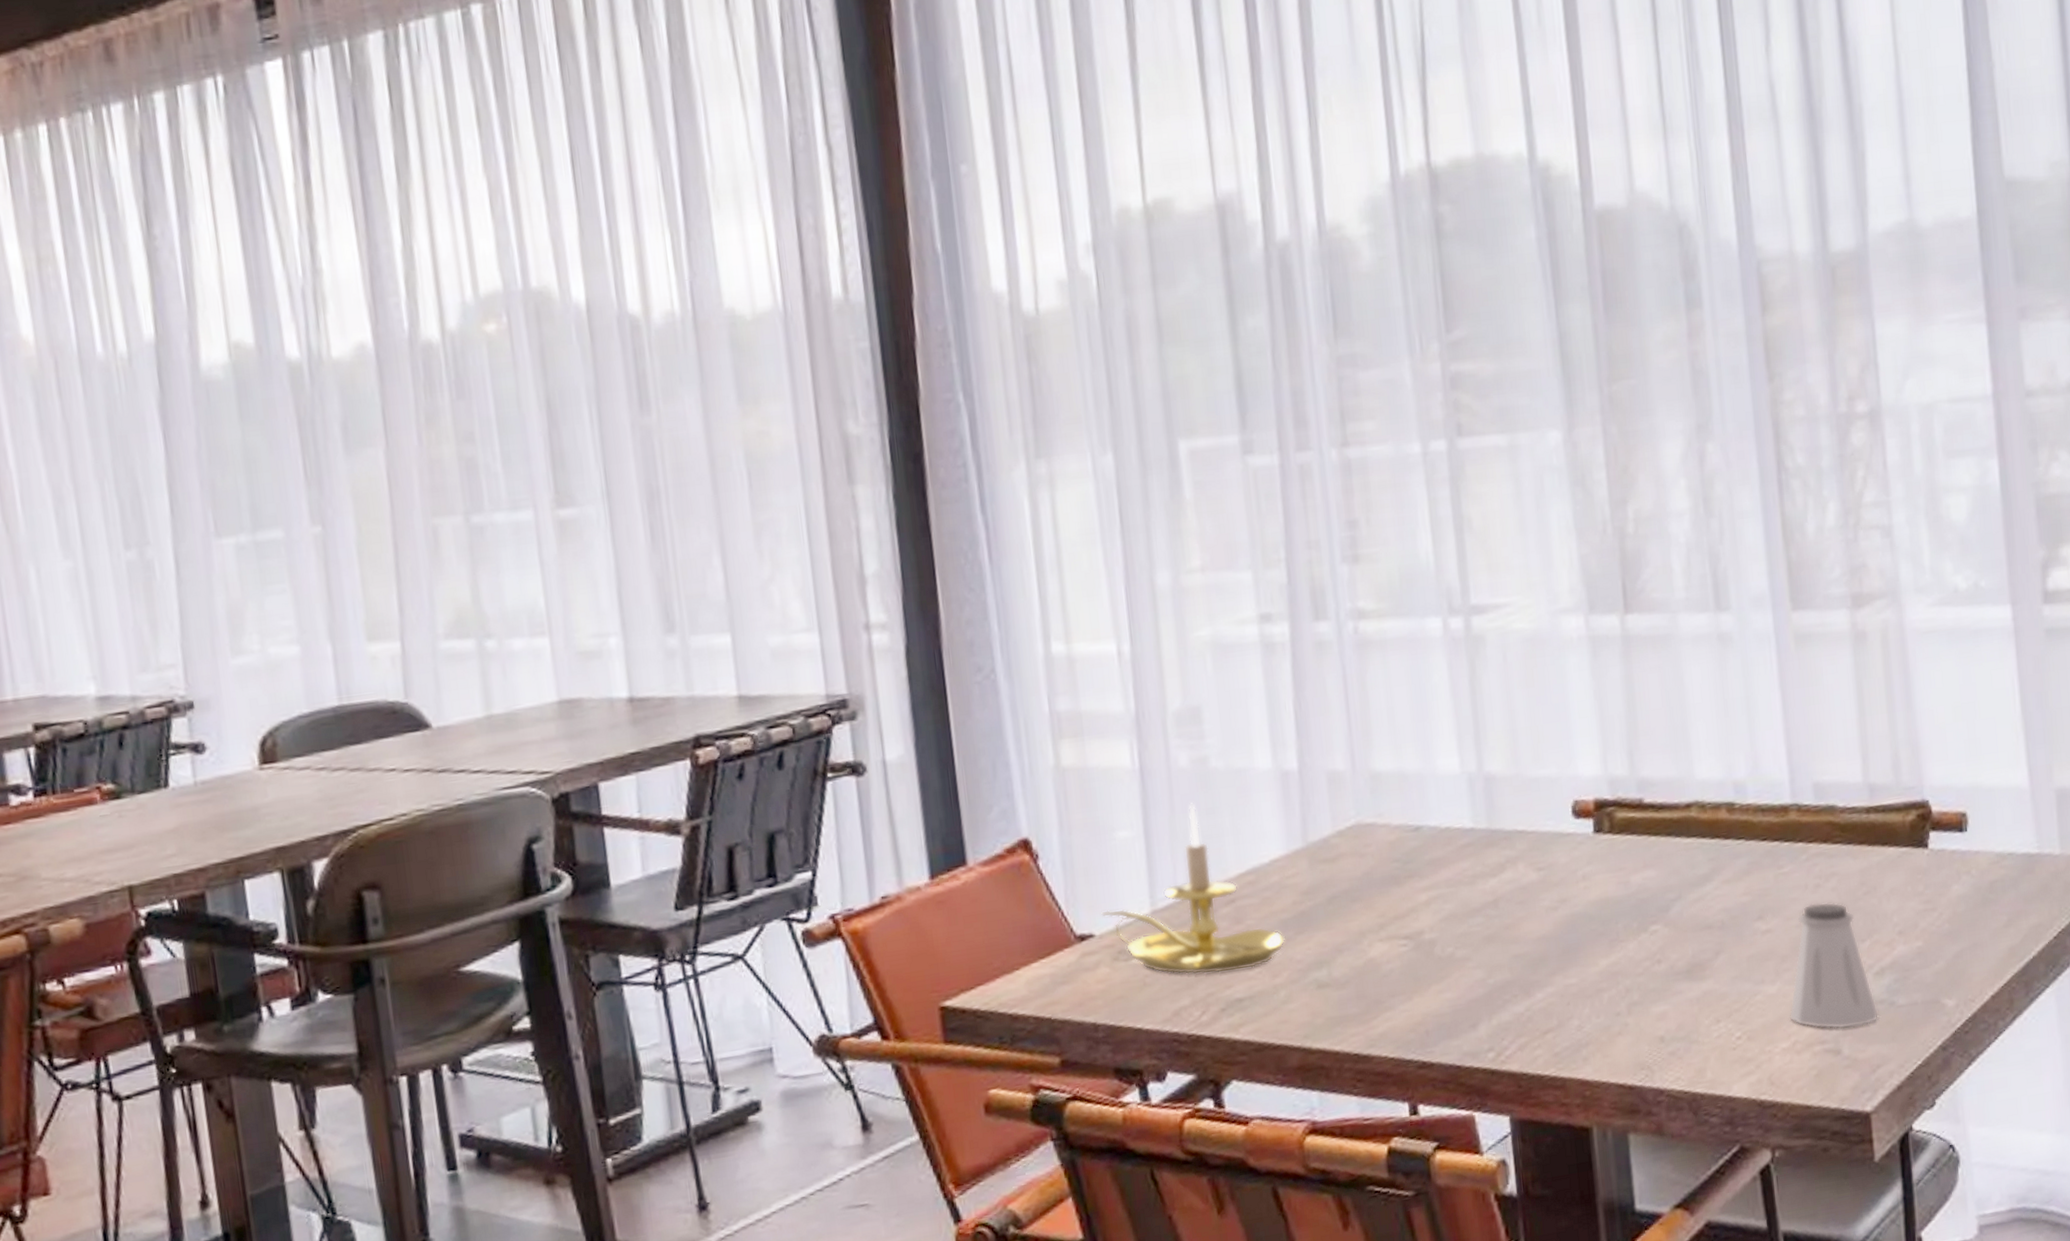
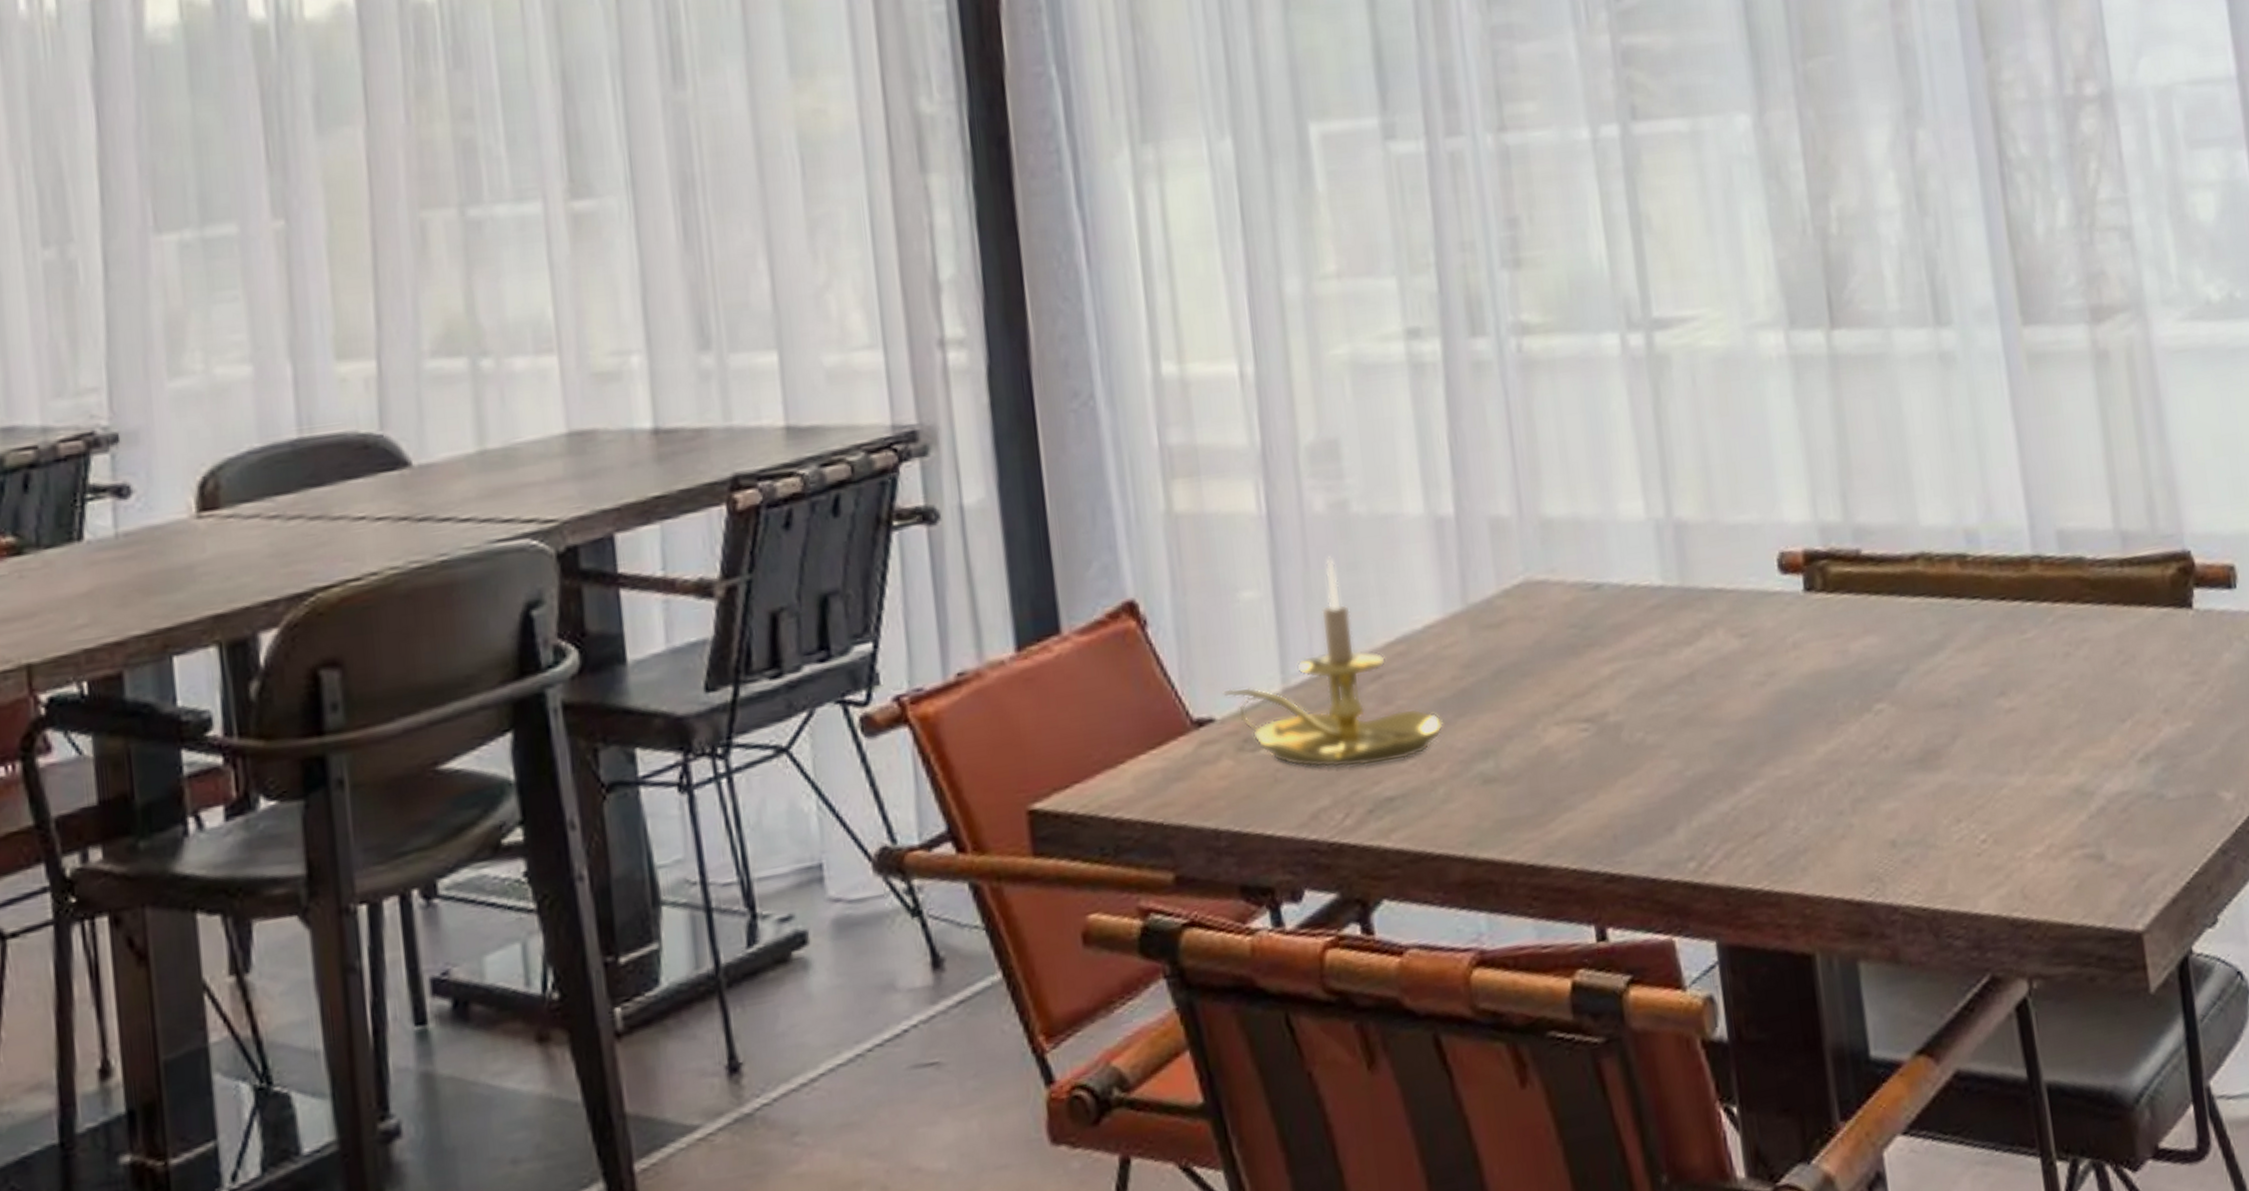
saltshaker: present [1789,902,1879,1029] -> none [2041,674,2146,829]

